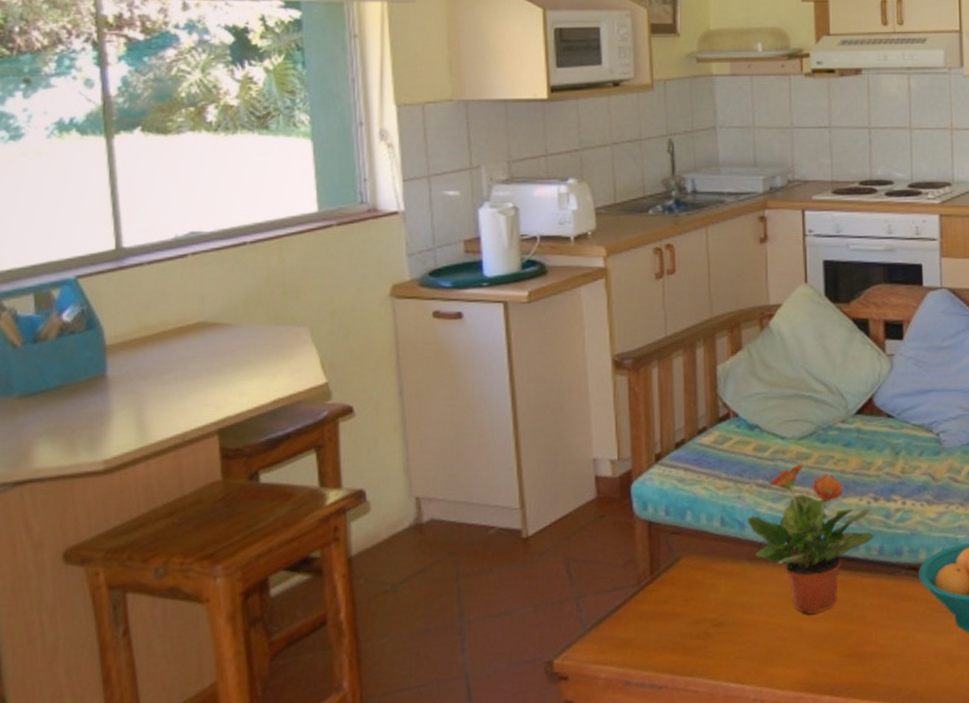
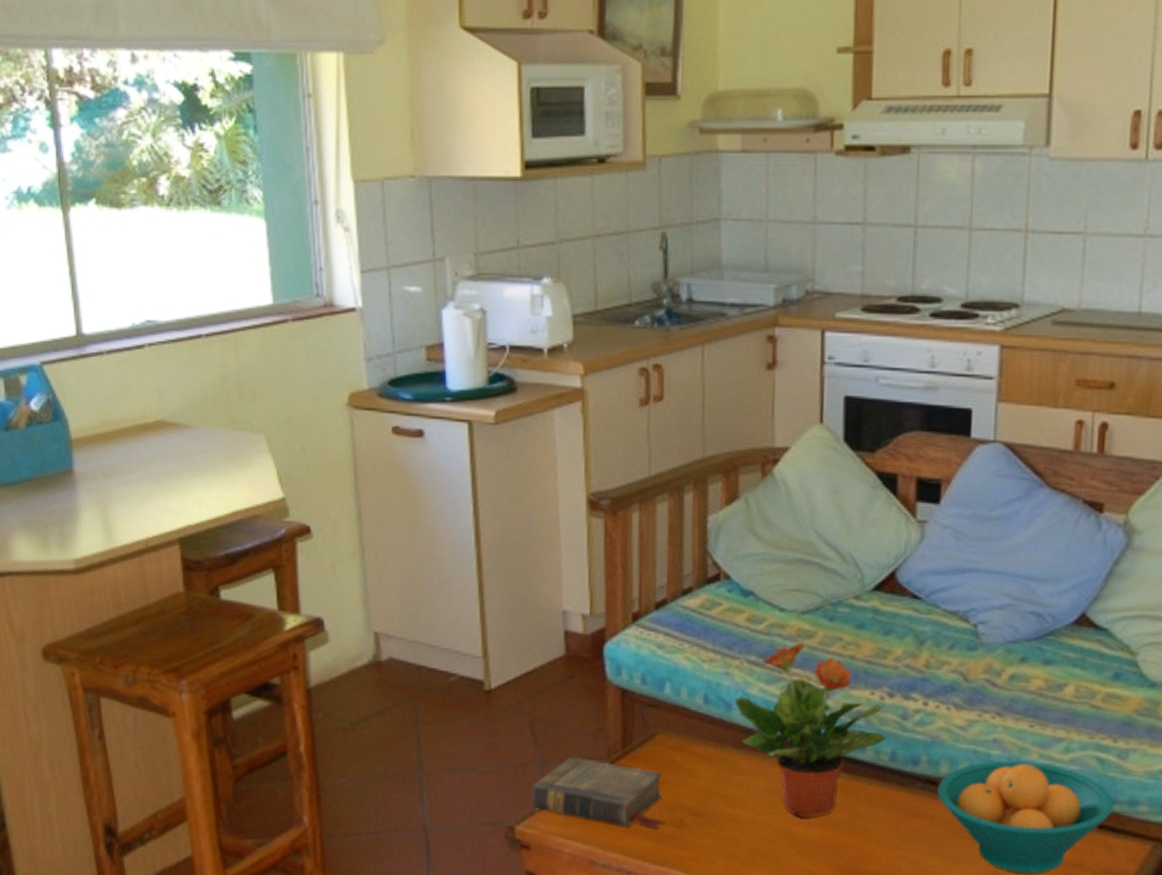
book: none [568,587,692,646] -> present [531,756,667,829]

